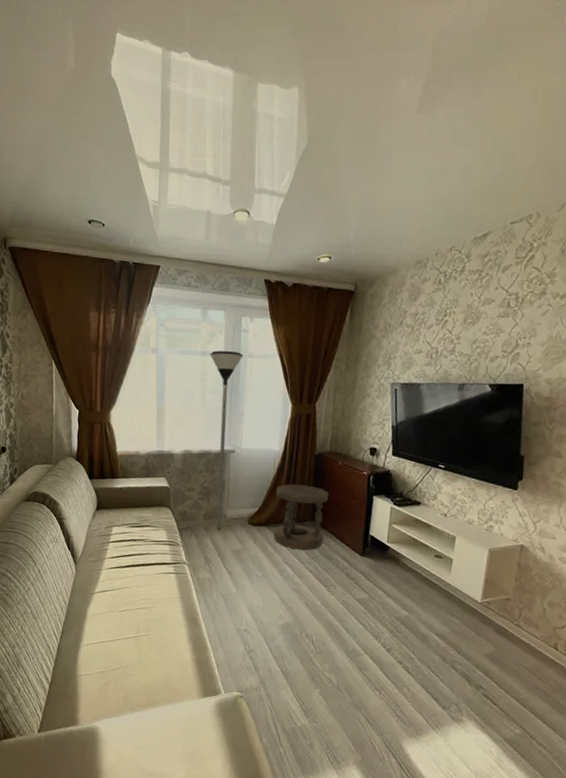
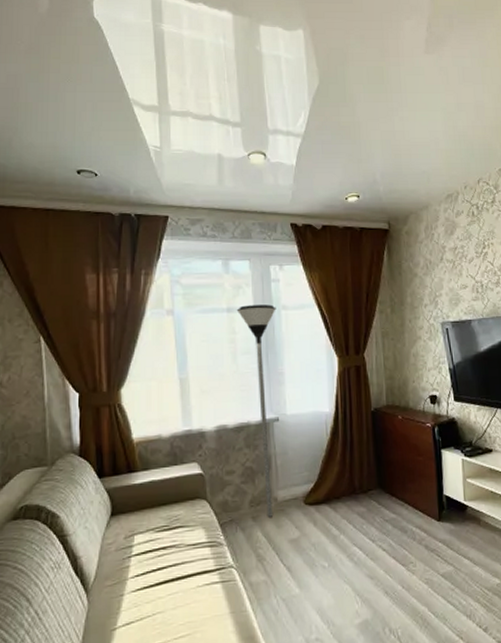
stool: present [274,484,329,550] -> none [332,447,394,526]

